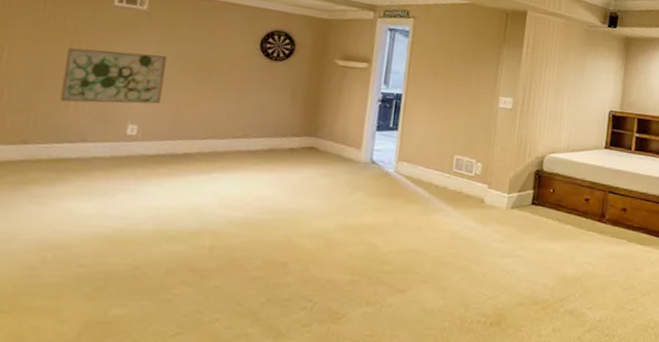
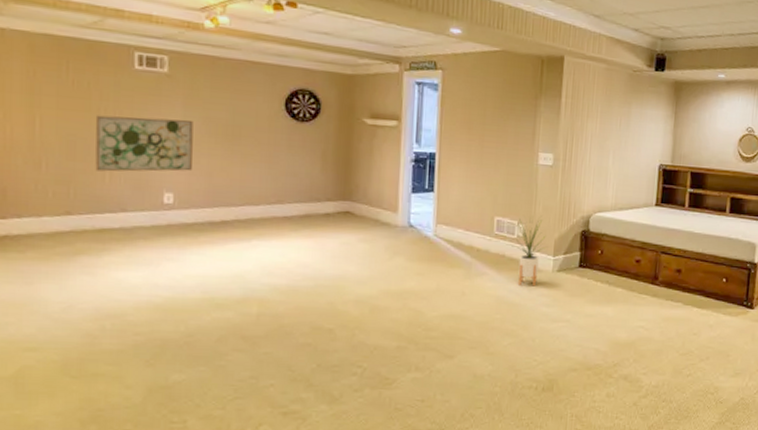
house plant: none [471,155,502,223] -> present [514,216,546,287]

